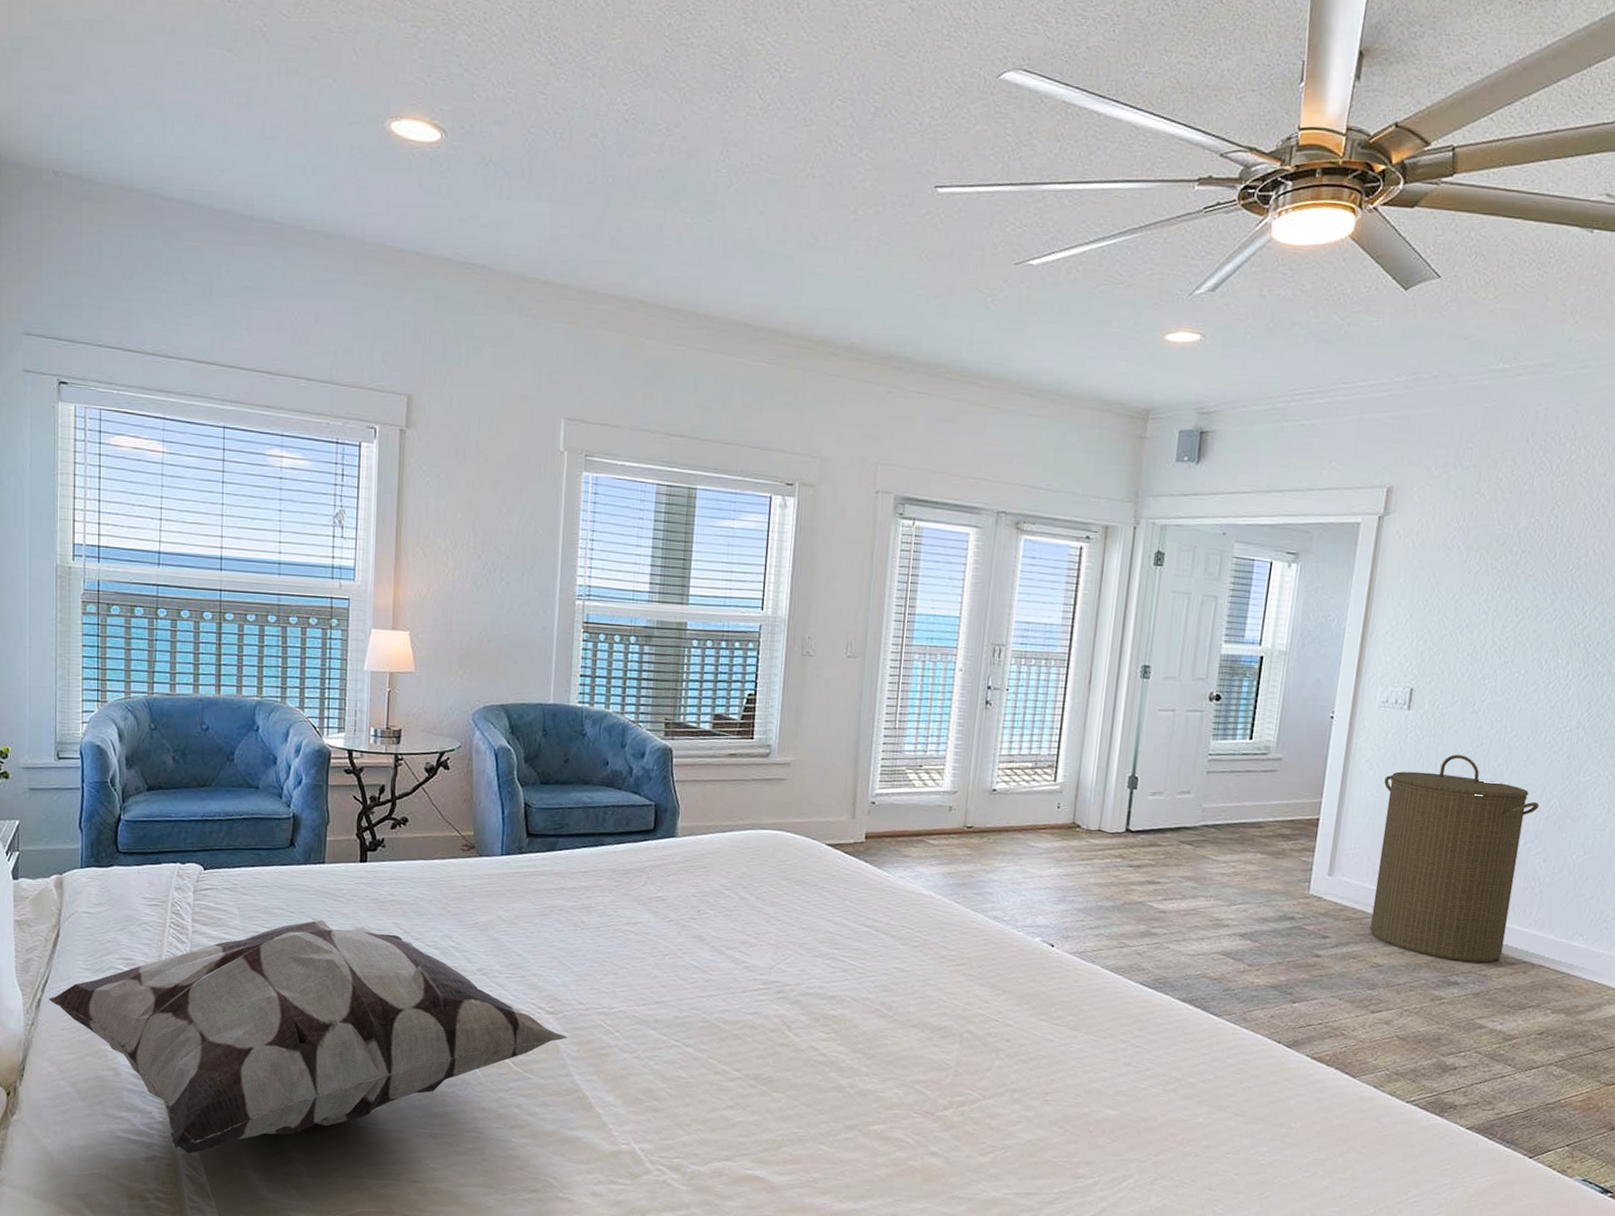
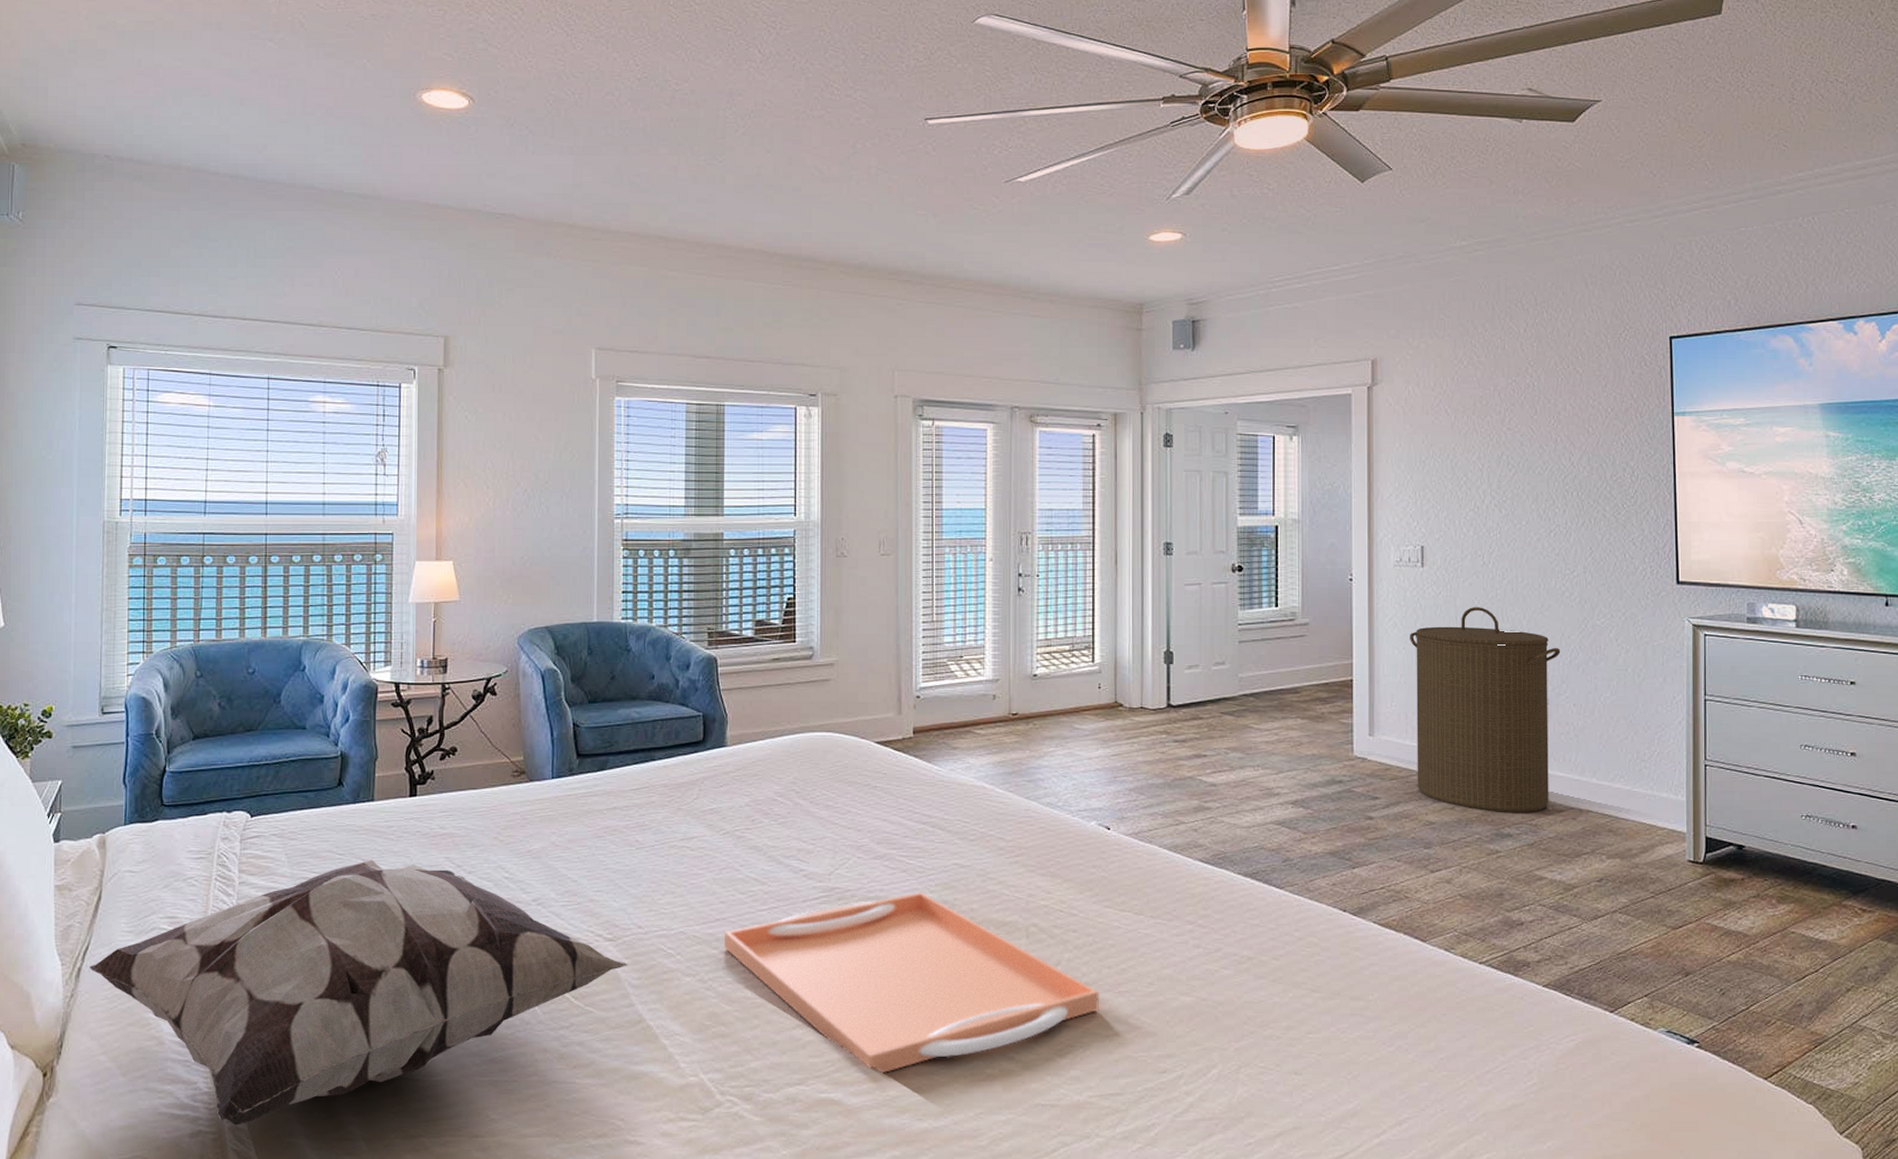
serving tray: none [662,992,1027,1157] -> present [724,892,1100,1073]

